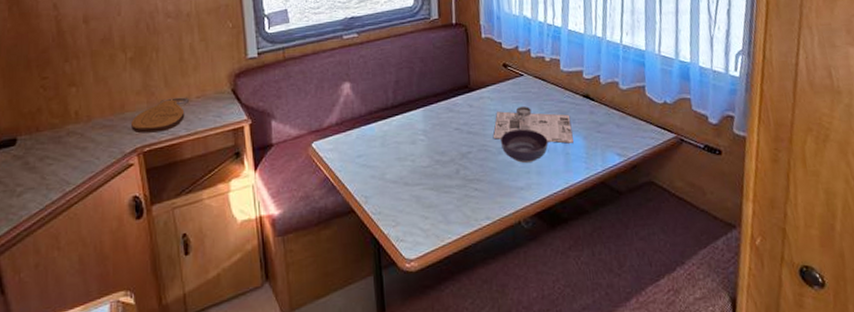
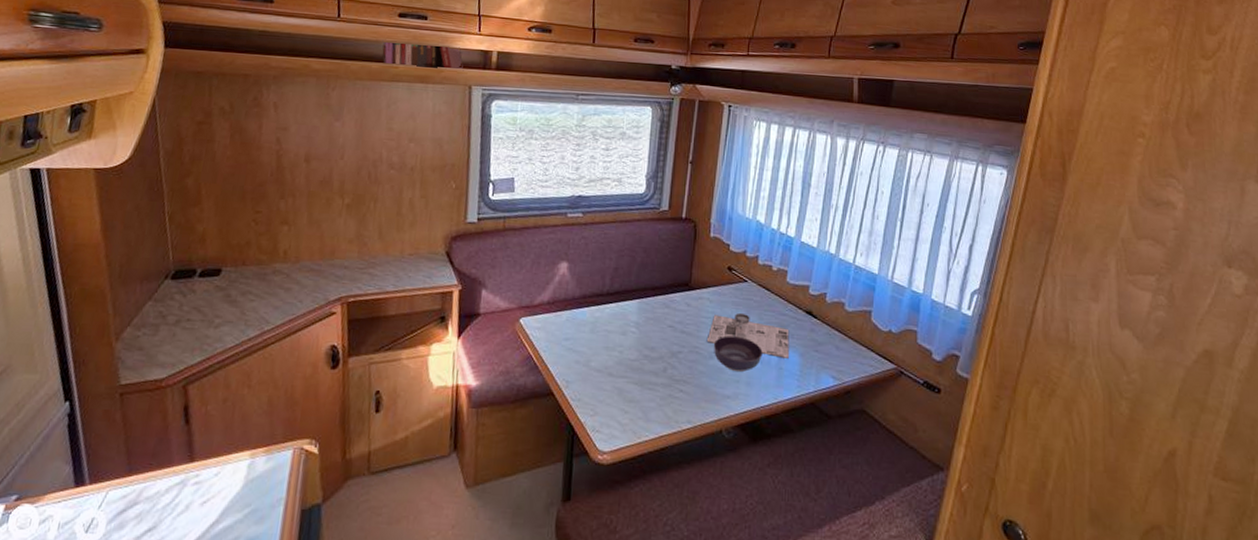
cutting board: present [132,97,189,133] -> none [339,251,401,284]

